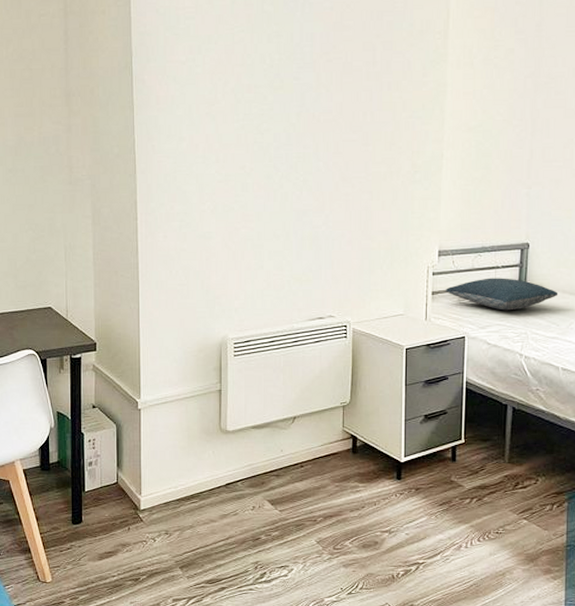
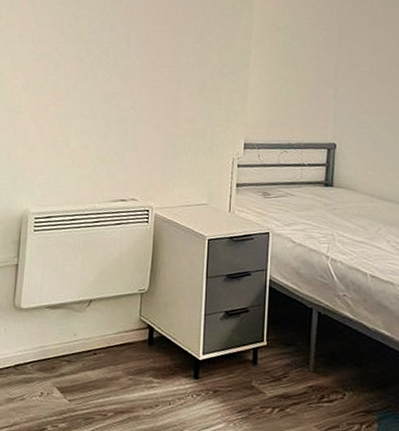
pillow: present [446,278,559,311] -> none [251,174,366,210]

